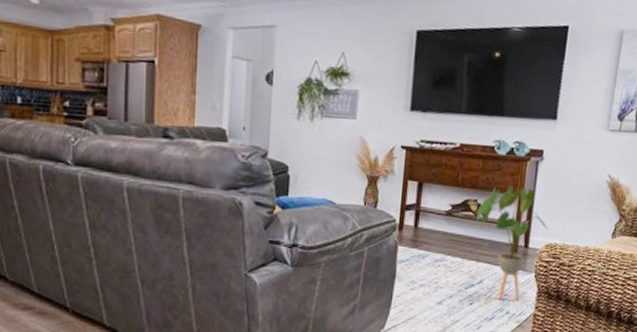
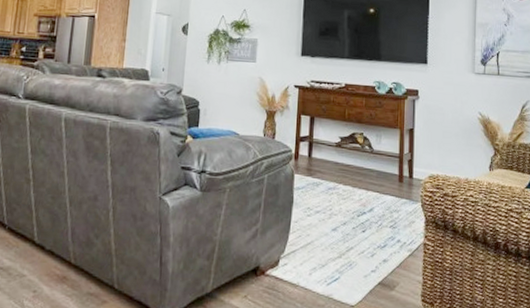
house plant: present [477,185,549,300] -> none [364,121,430,229]

